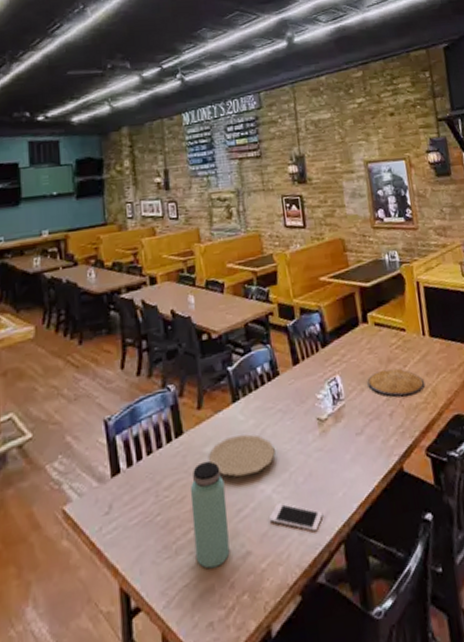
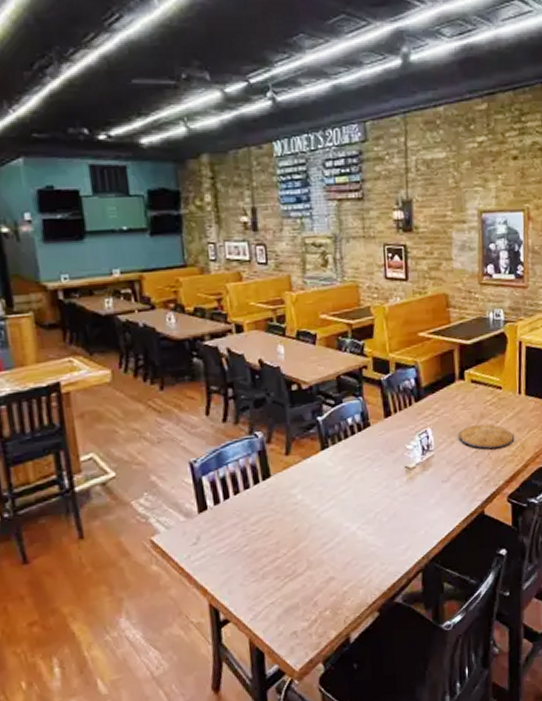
bottle: present [189,460,230,569] -> none [276,501,314,590]
plate: present [207,434,275,478] -> none [295,479,362,516]
cell phone: present [268,503,323,532] -> none [352,538,405,563]

